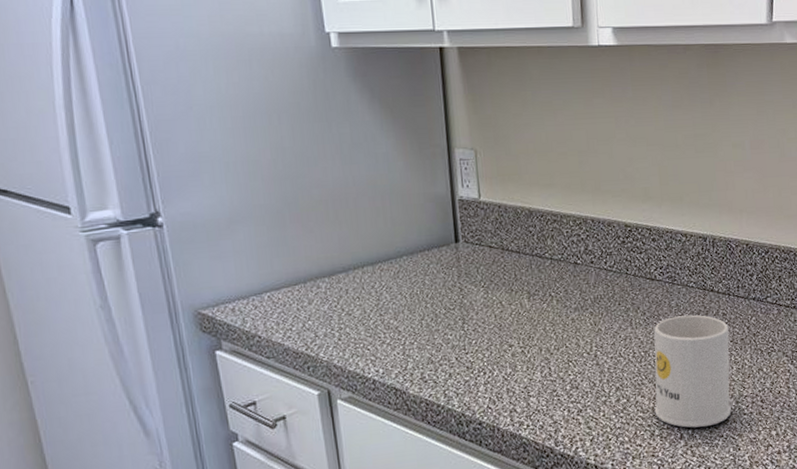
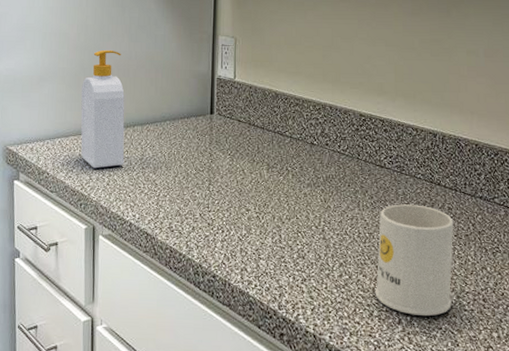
soap bottle: none [288,176,356,323] -> present [81,49,125,169]

